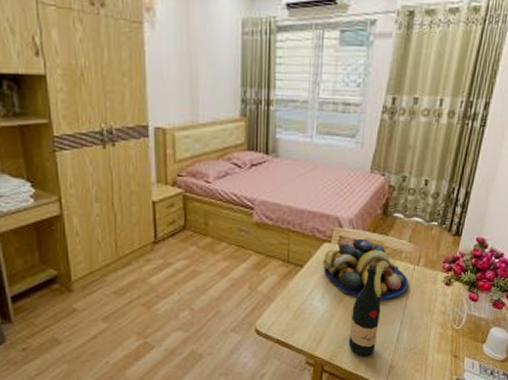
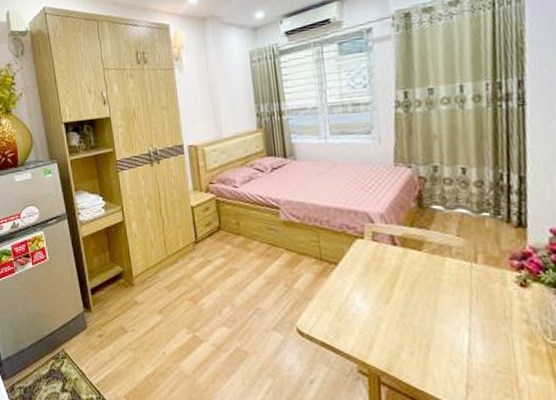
fruit bowl: present [323,238,409,300] -> none [358,233,469,303]
wine bottle: present [348,262,381,357] -> none [402,259,442,371]

